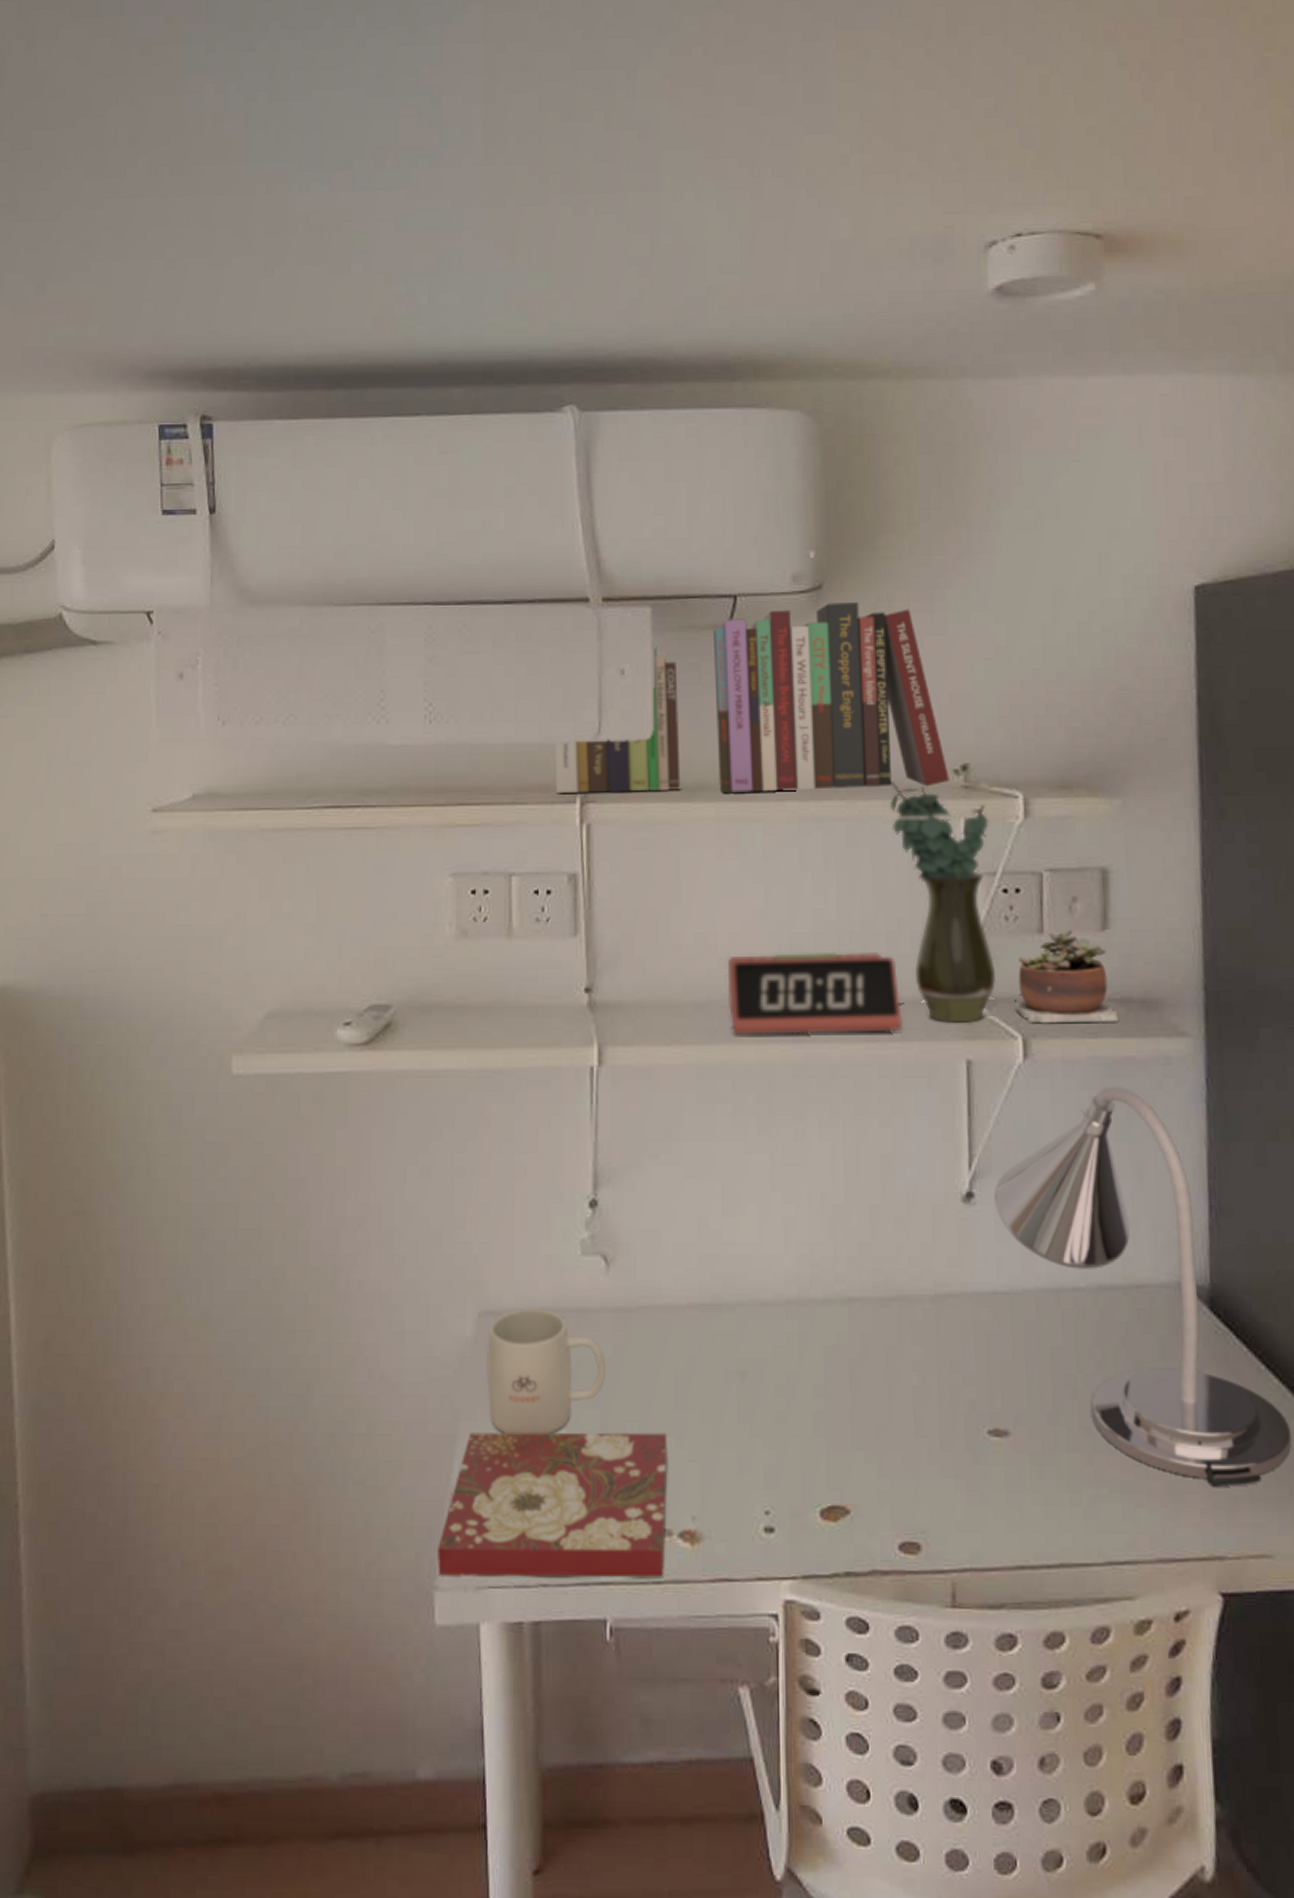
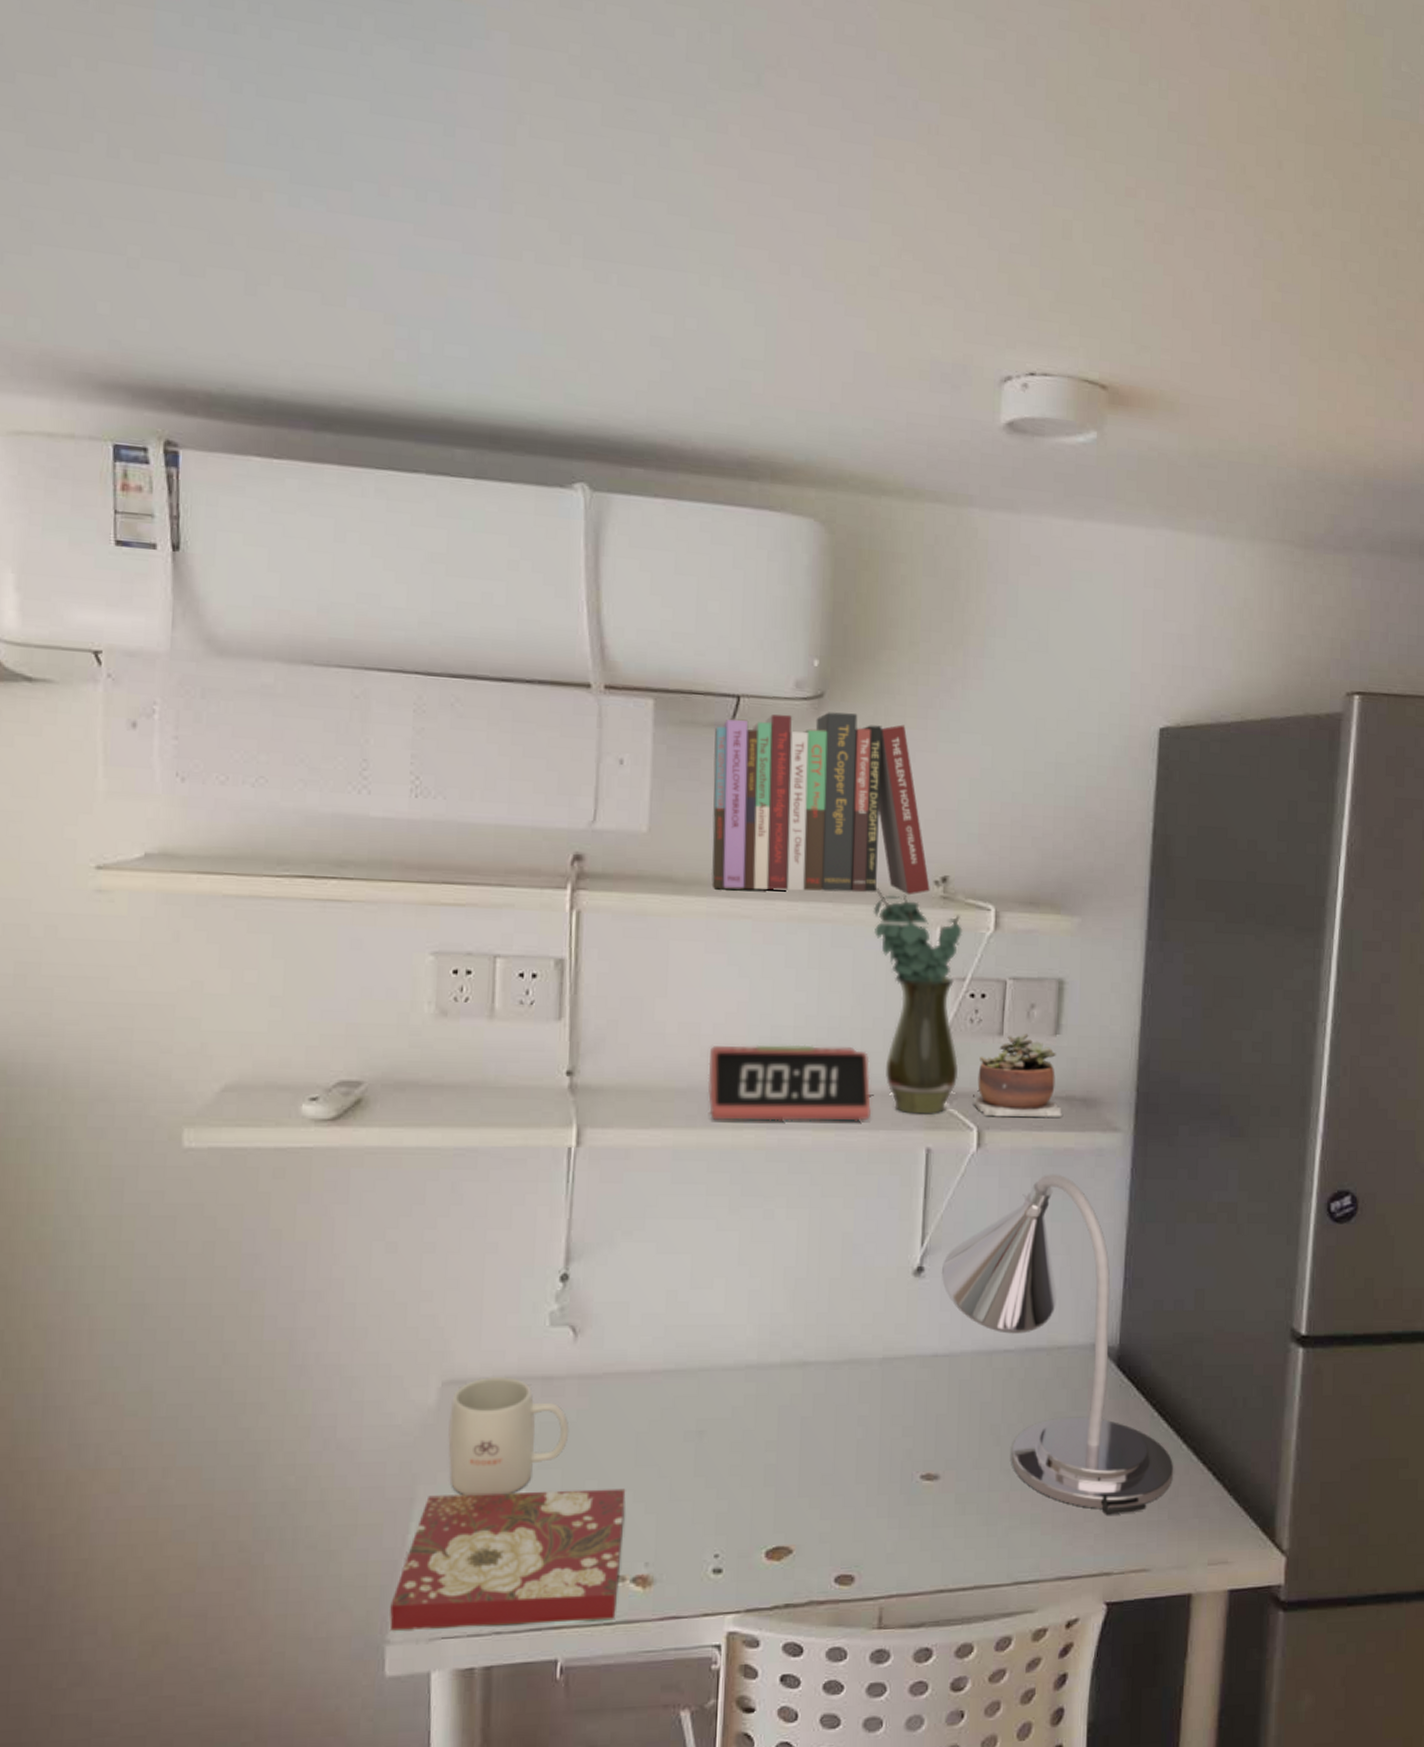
books: present [555,646,681,793] -> none [546,738,677,884]

